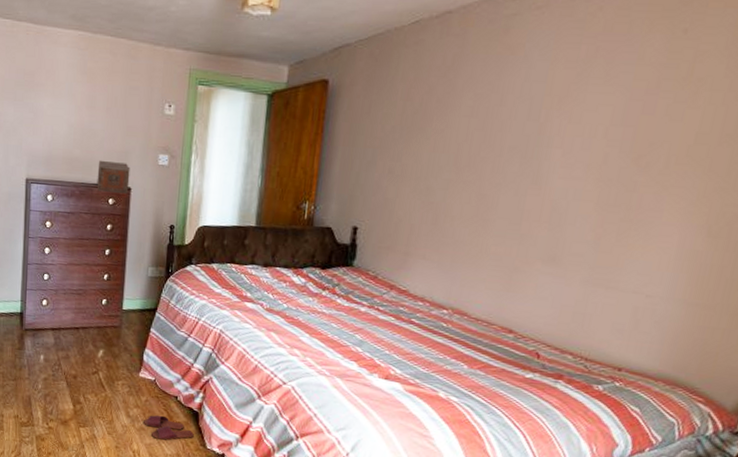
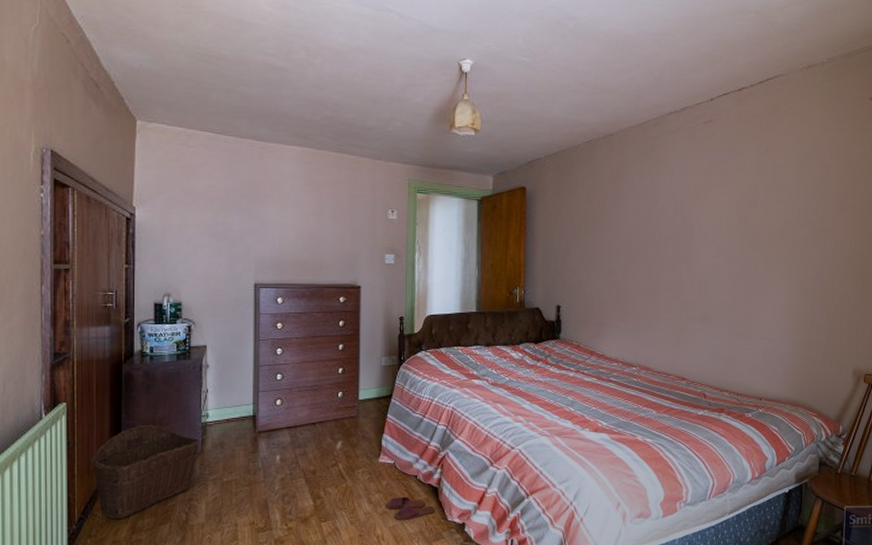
decorative box: present [97,160,130,193] -> none [327,262,359,291]

